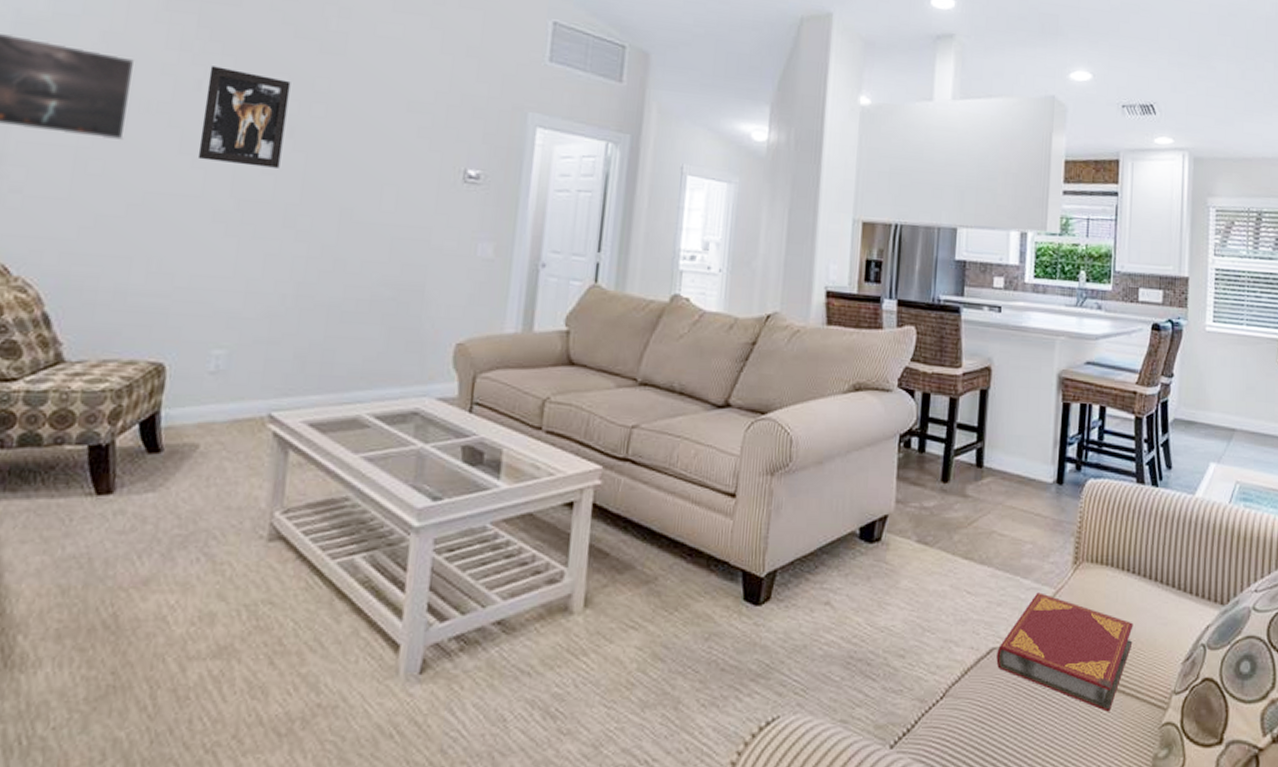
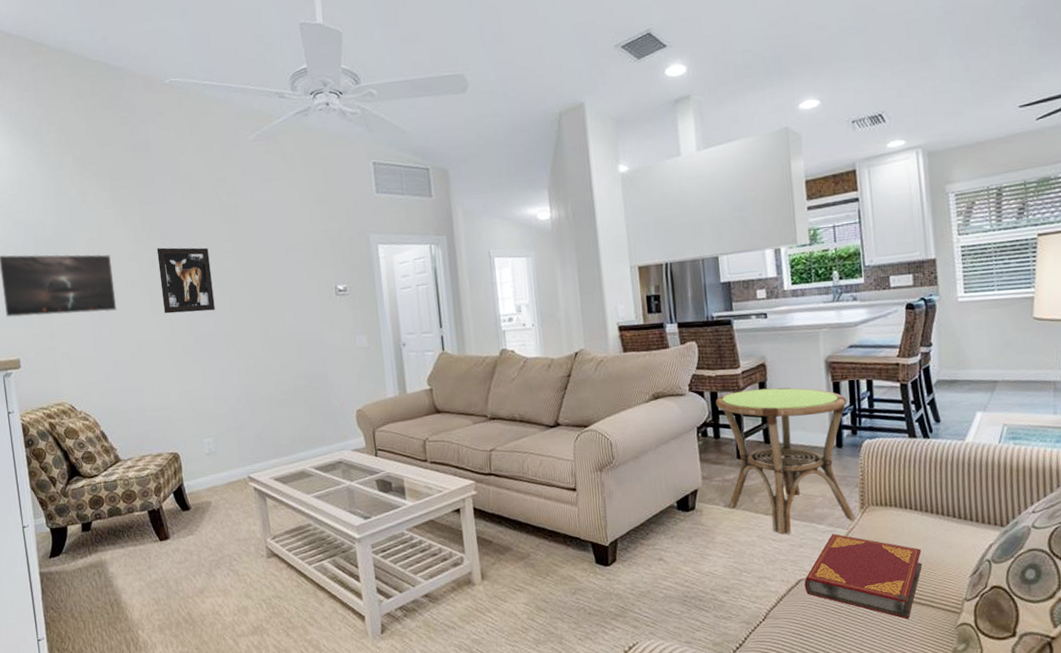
side table: none [923,396,1076,587] -> present [715,387,856,535]

